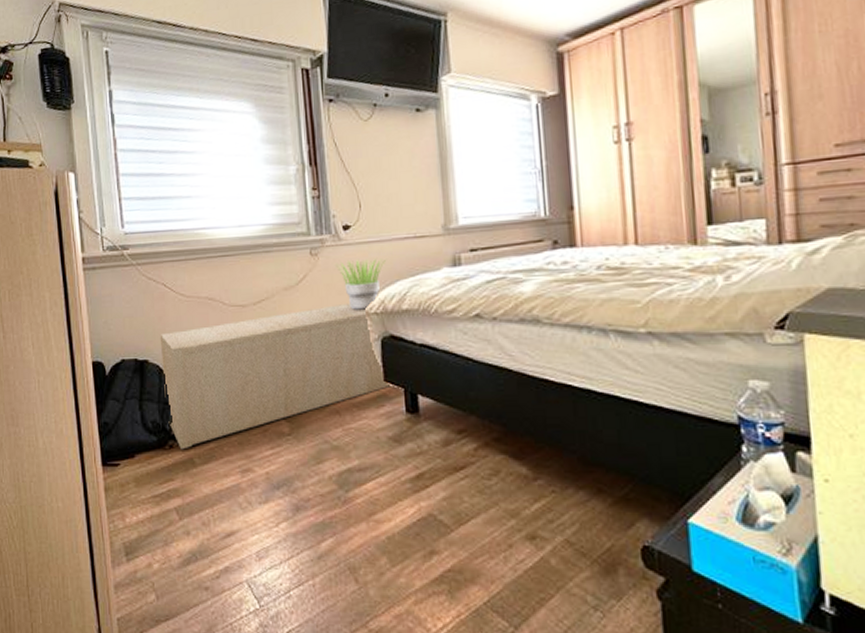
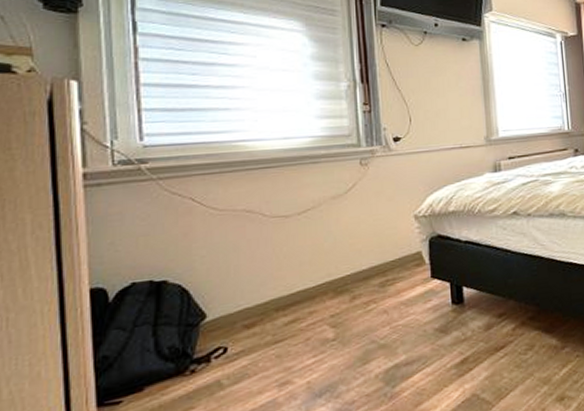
storage bench: present [159,298,390,450] -> none [184,202,437,373]
potted plant: present [334,259,386,310] -> none [384,167,434,214]

